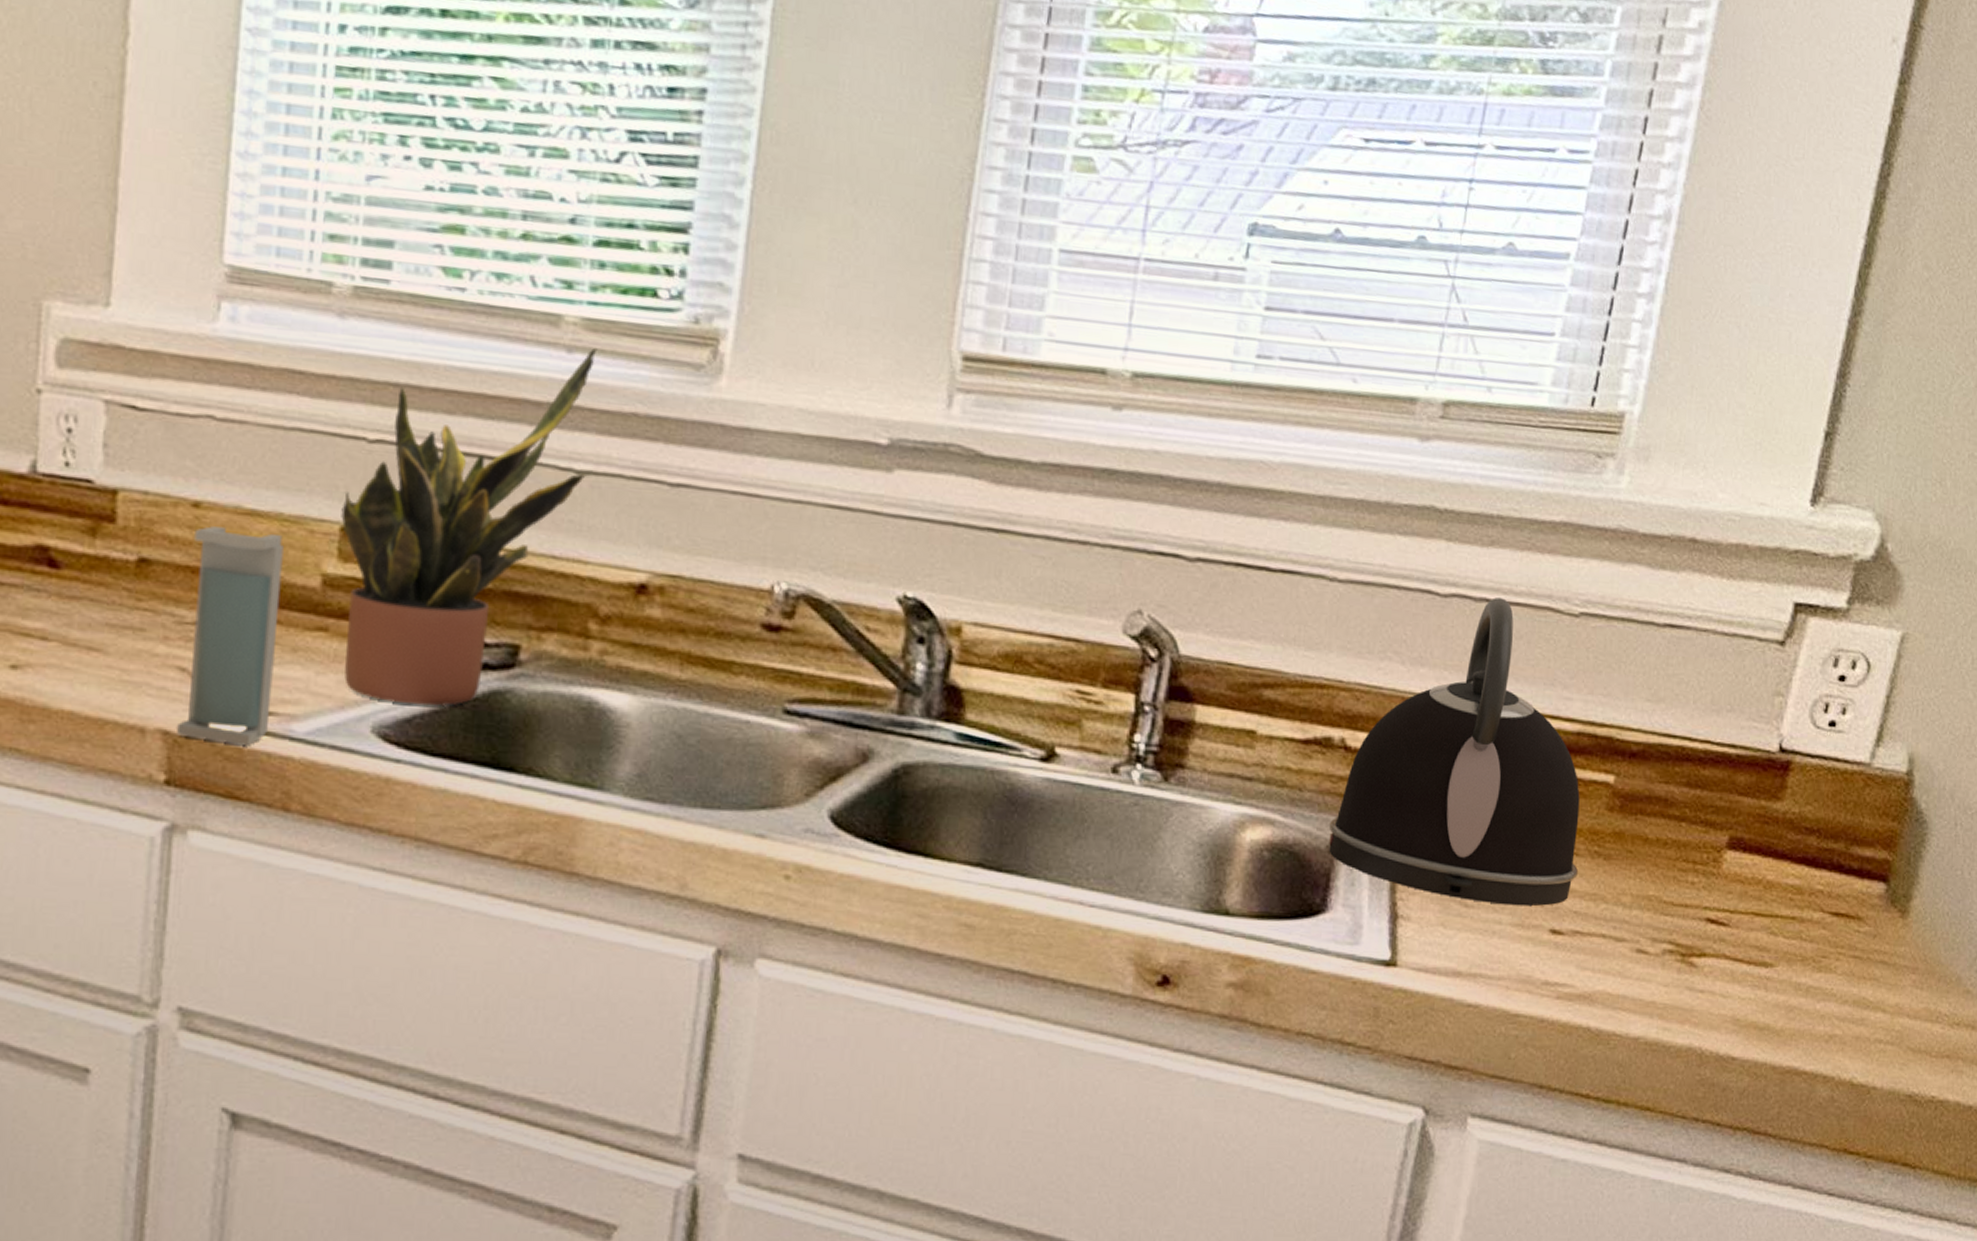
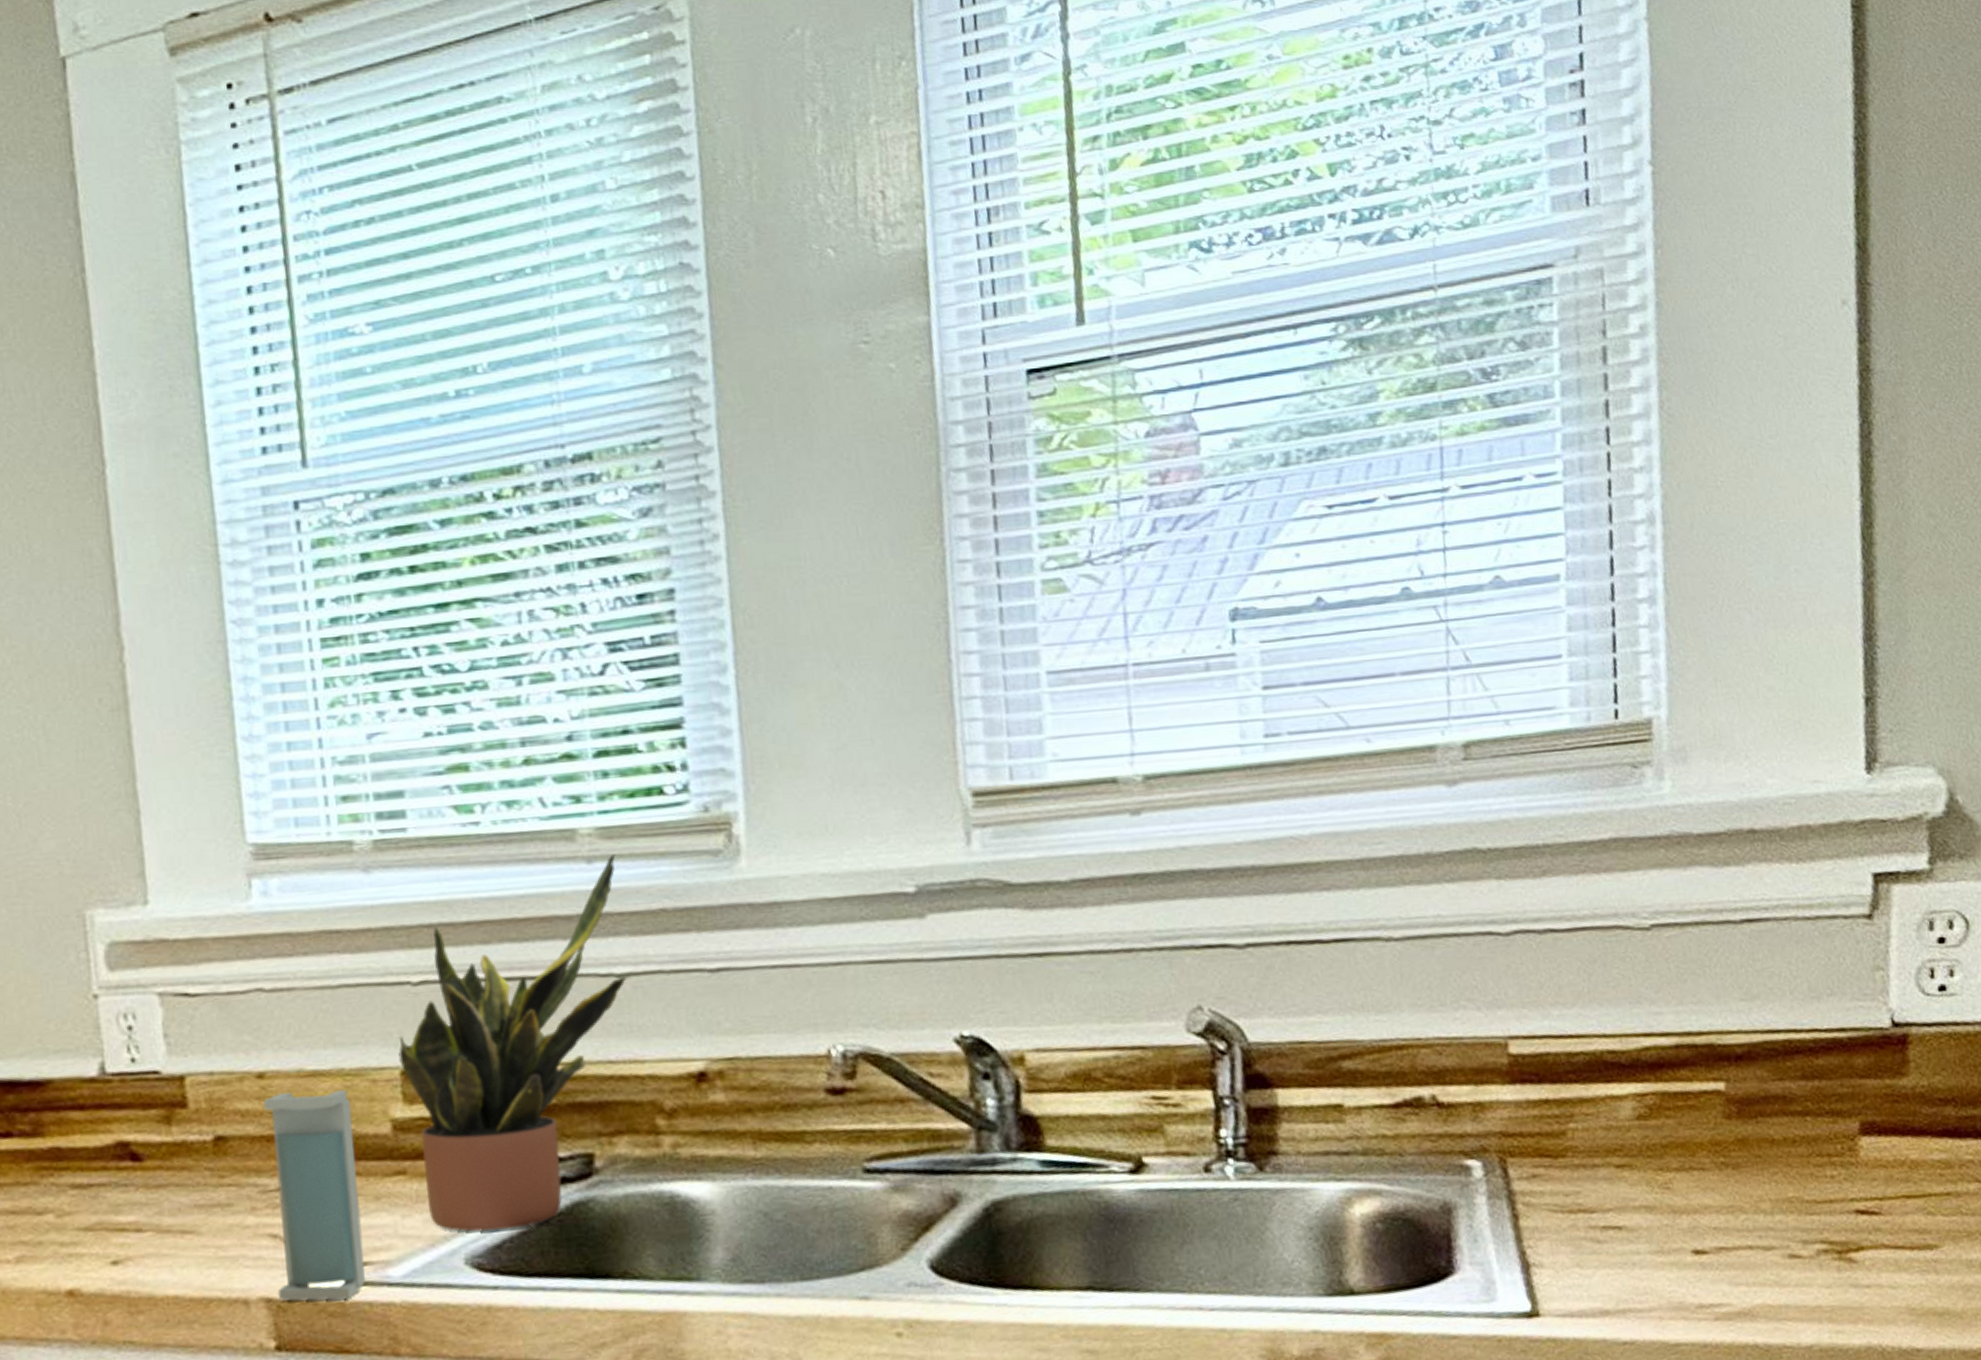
kettle: present [1328,597,1580,907] -> none [1438,925,1710,1236]

